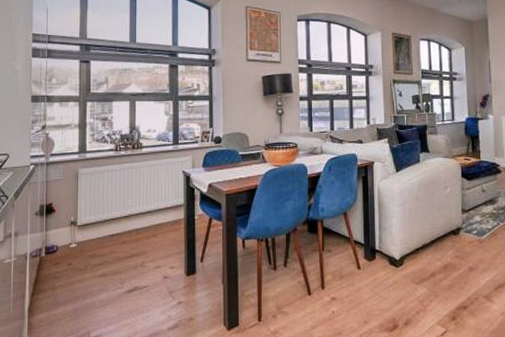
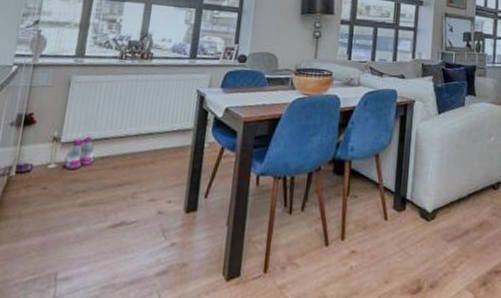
boots: none [82,216,107,247] -> present [63,134,96,169]

